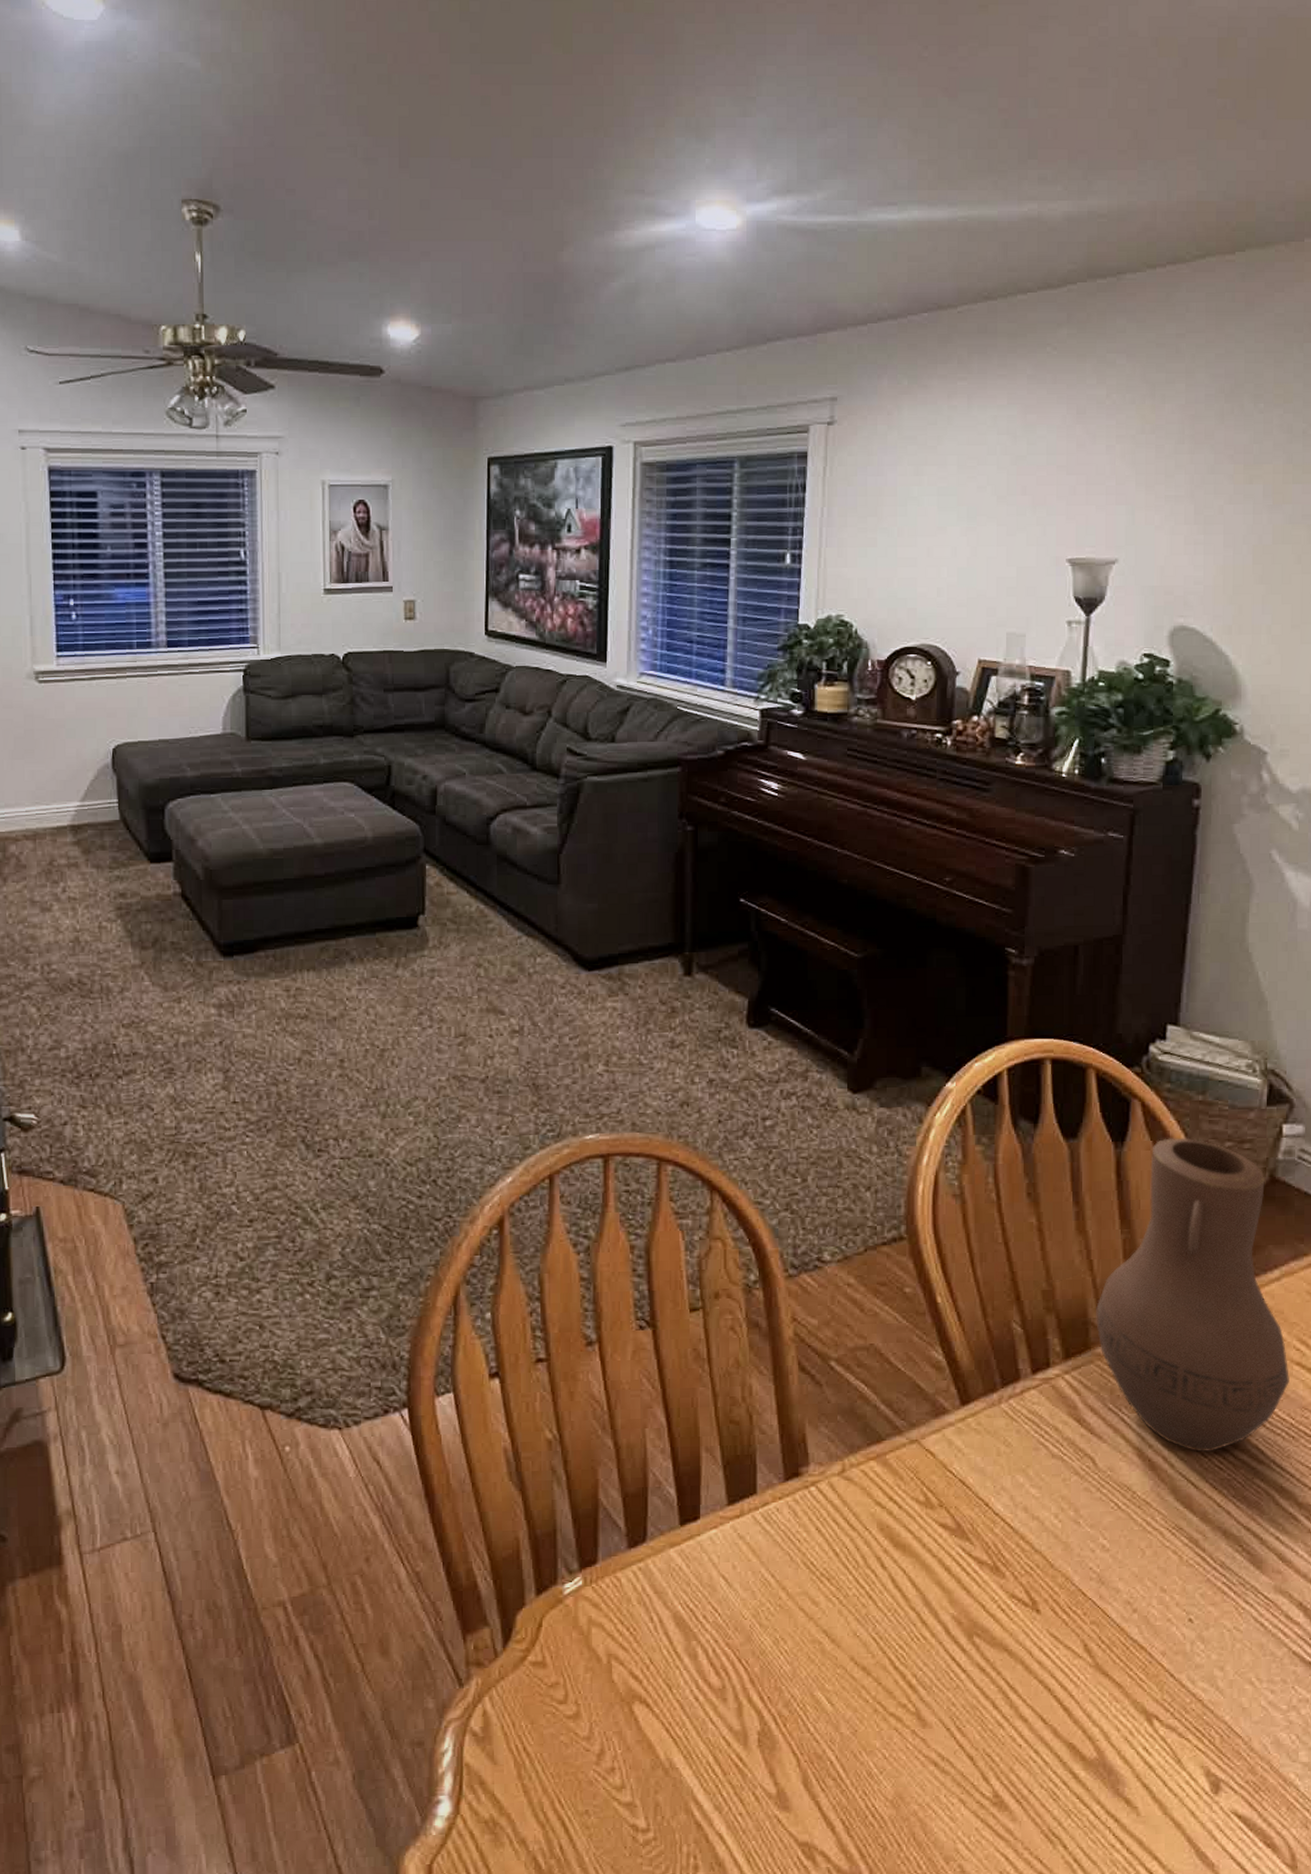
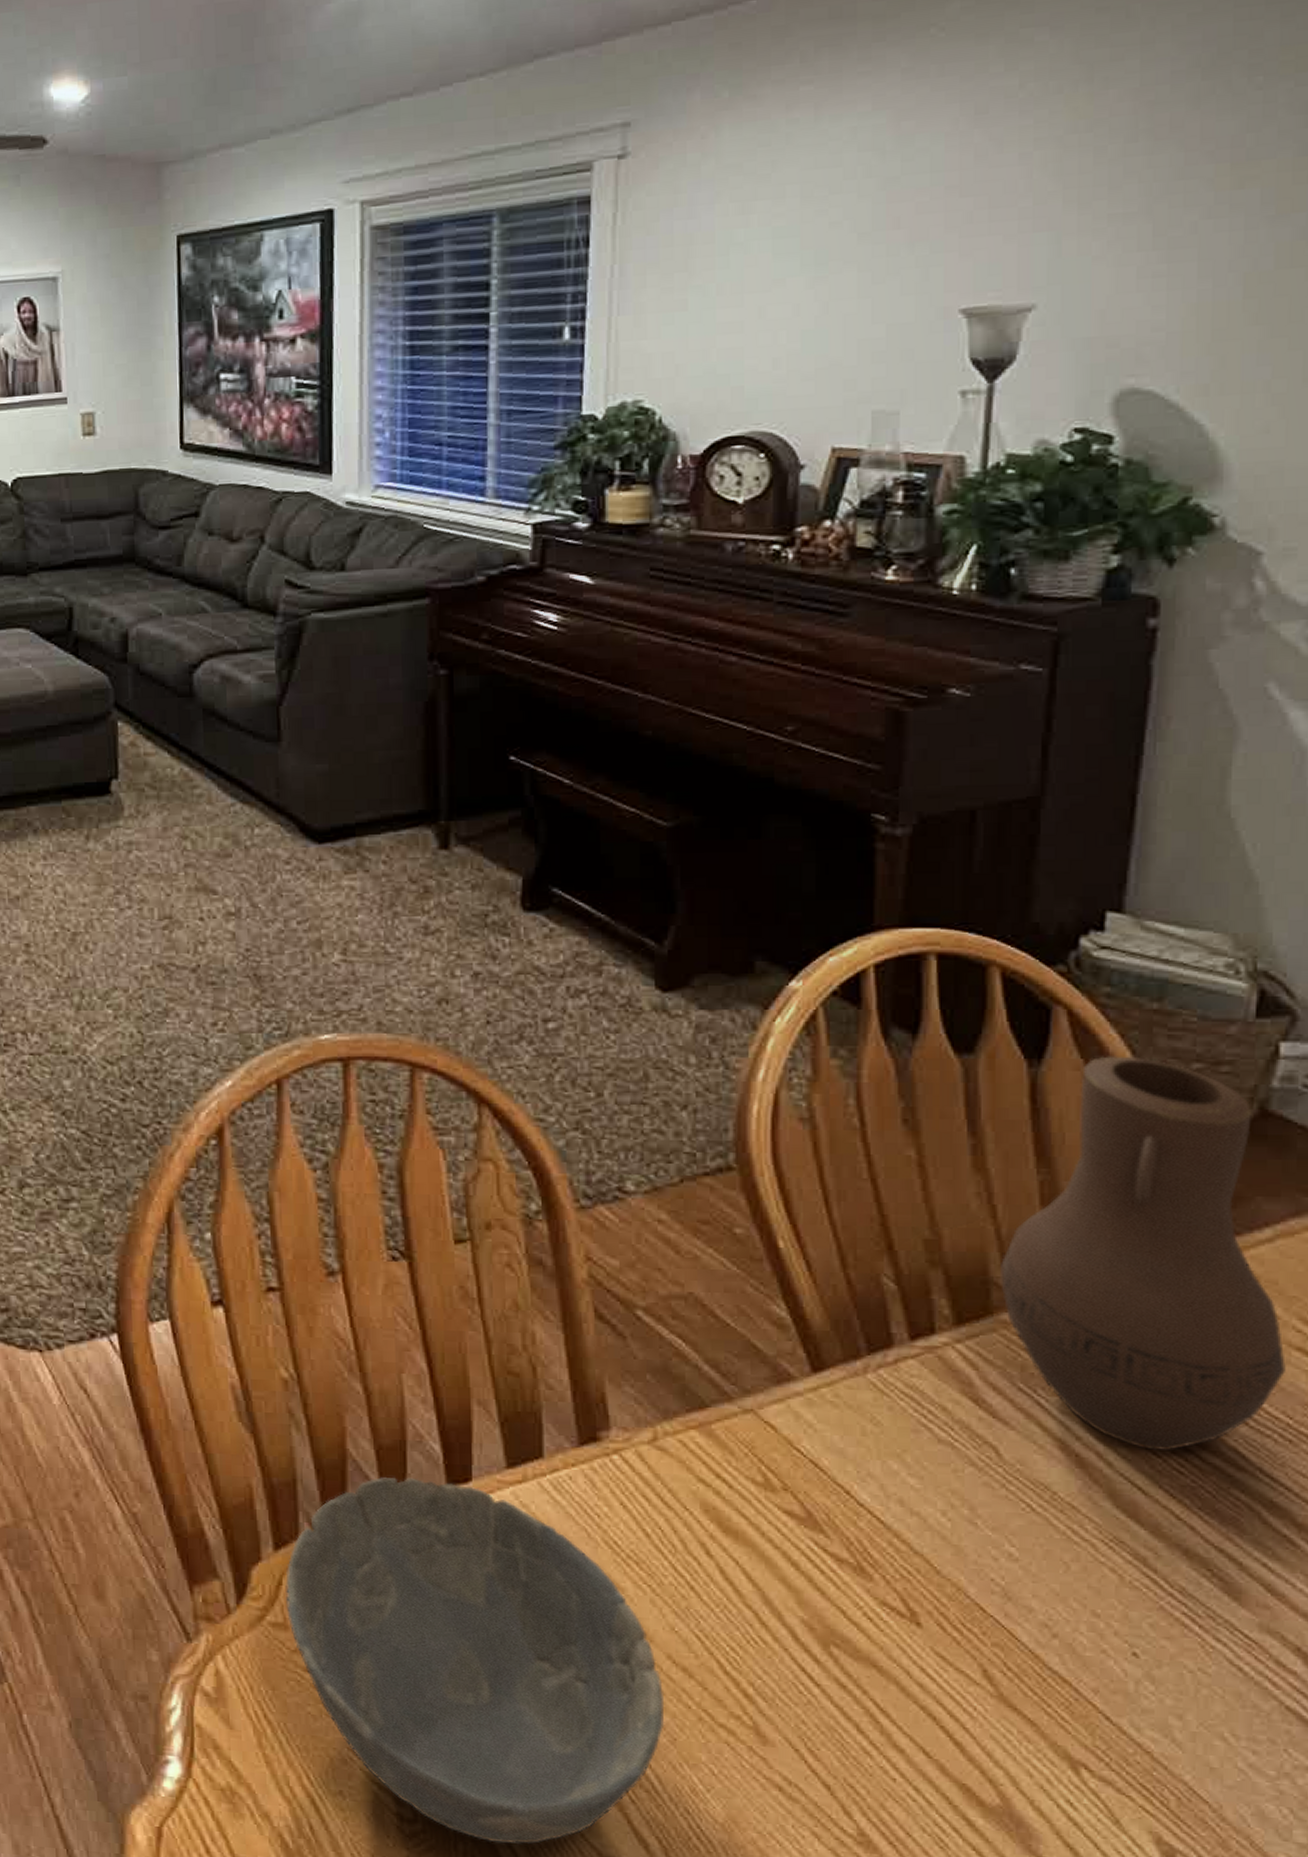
bowl: none [545,1520,849,1842] -> present [285,1477,665,1844]

